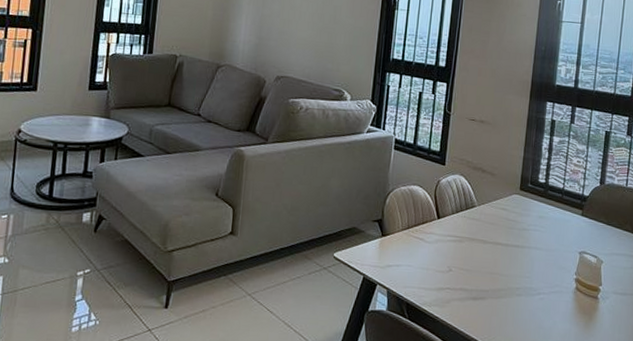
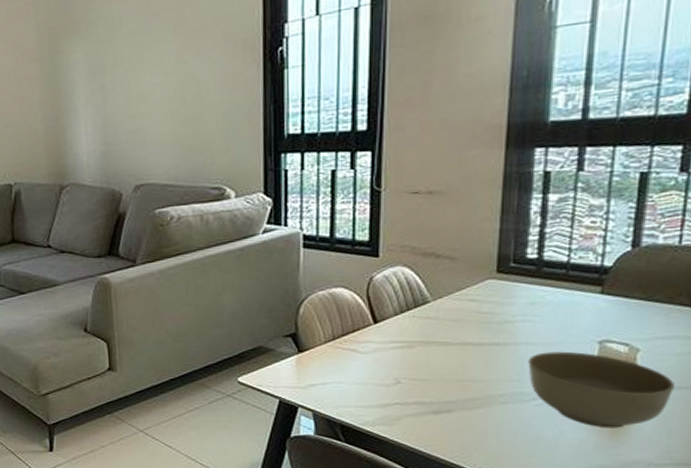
bowl: none [536,256,623,323] -> present [528,351,676,428]

